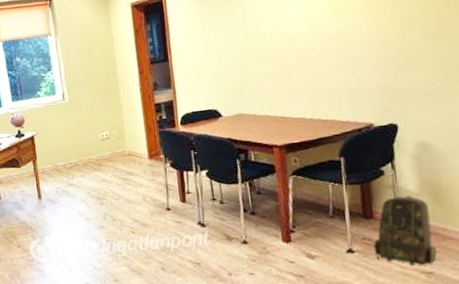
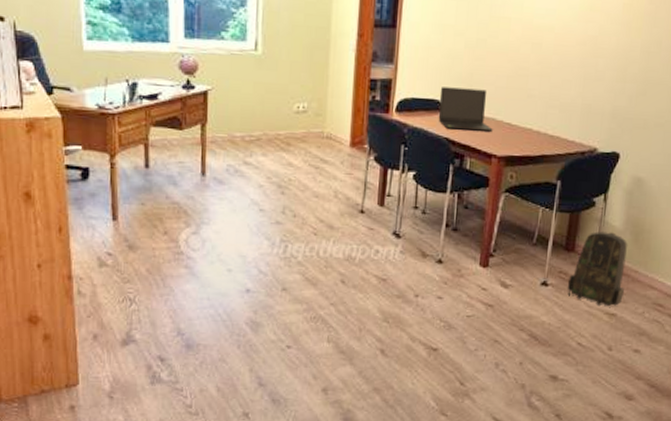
laptop: none [215,93,269,131] -> present [438,87,493,132]

